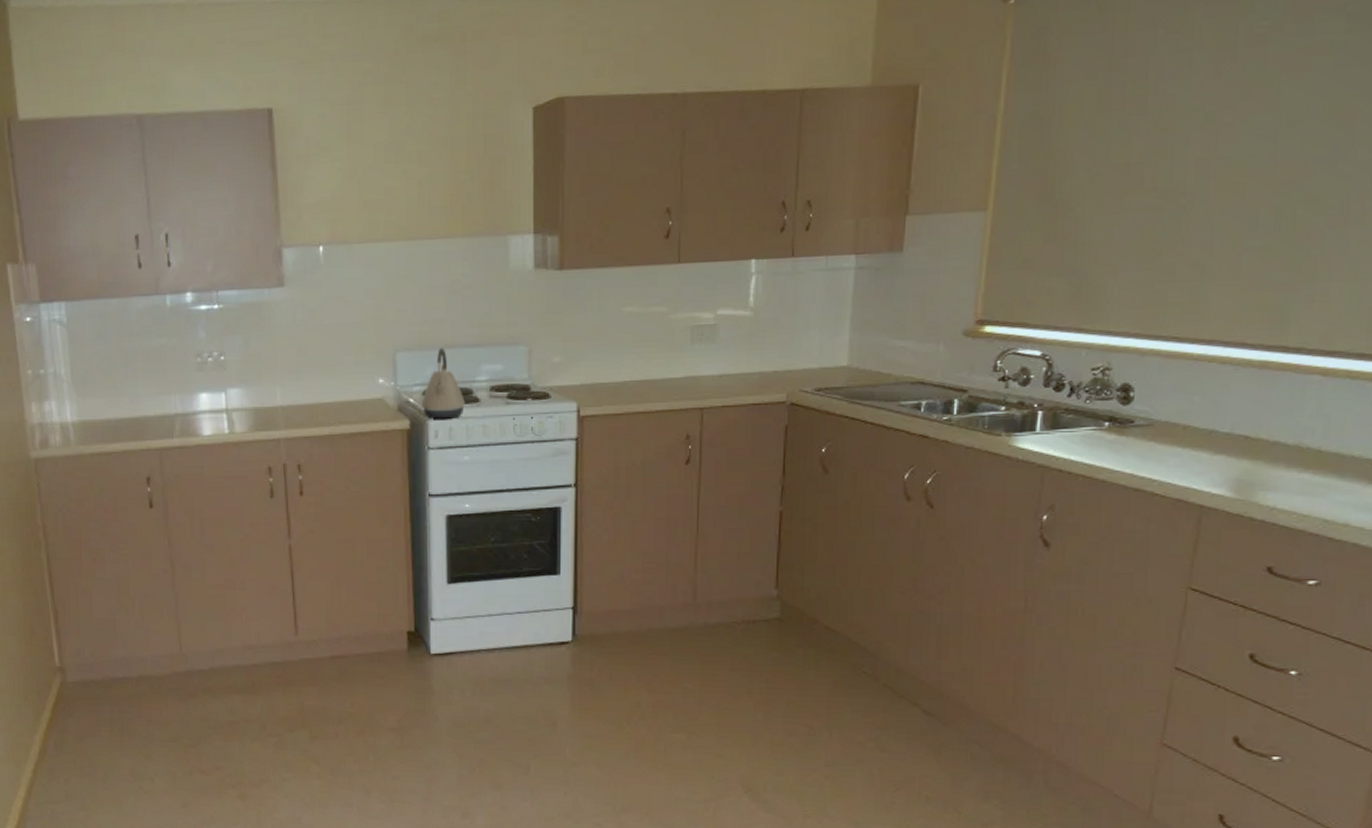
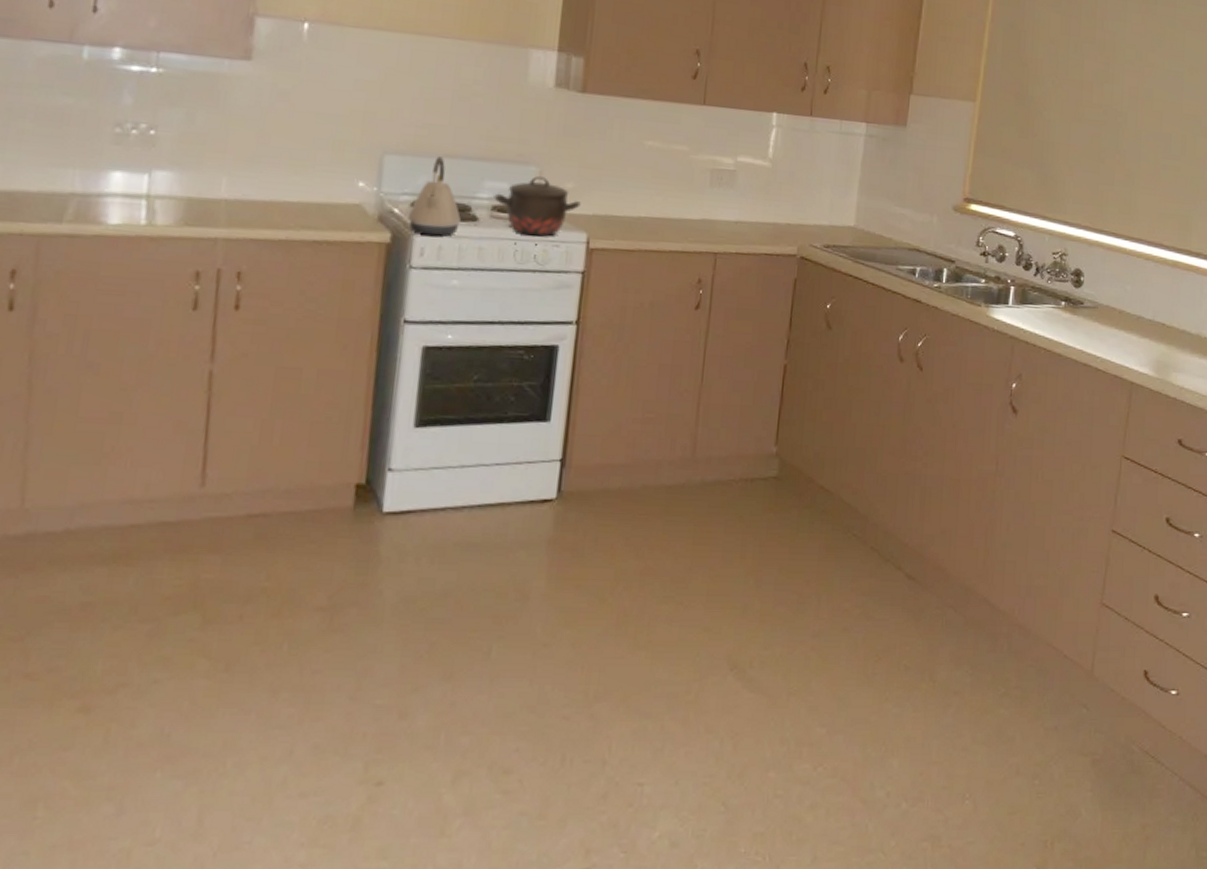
cooking pot: none [491,355,568,410] -> present [494,176,581,237]

